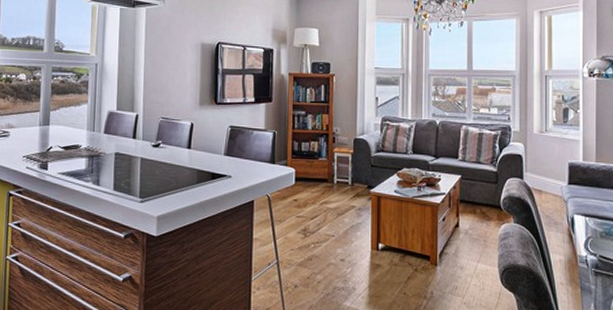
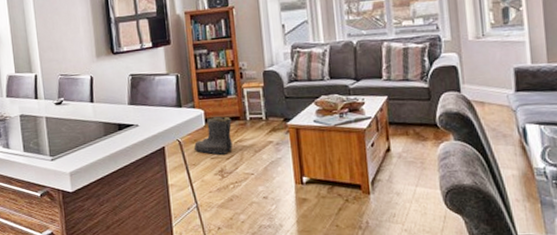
boots: none [281,177,320,214] -> present [193,116,233,155]

